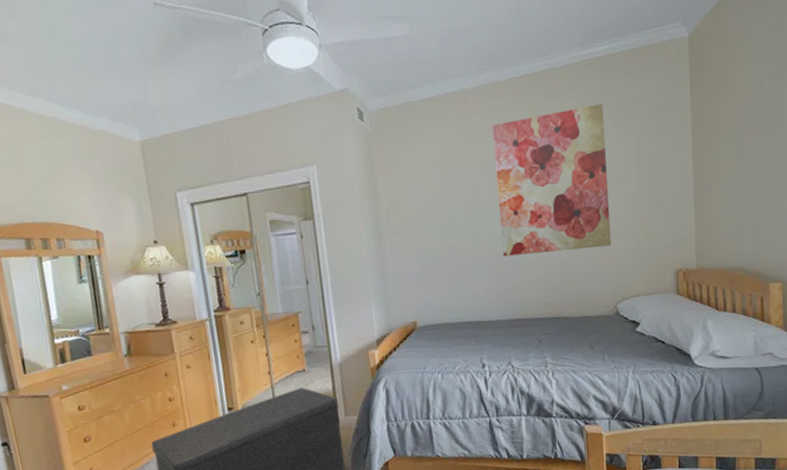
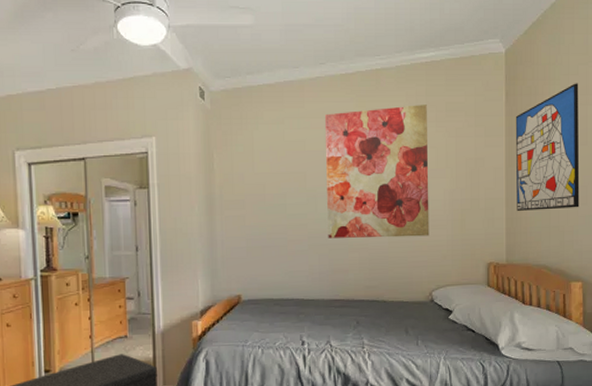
wall art: none [702,63,777,211] -> present [515,83,580,211]

